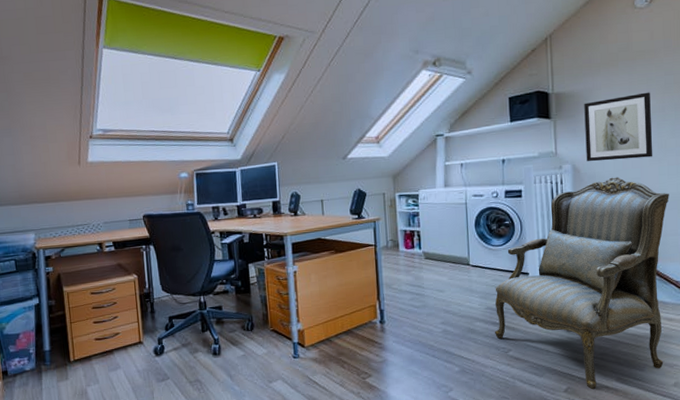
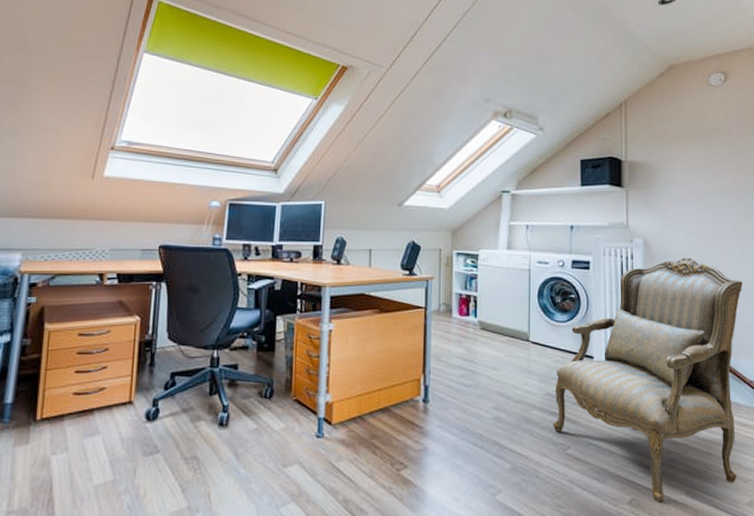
wall art: present [584,92,653,162] -> none [657,171,727,240]

